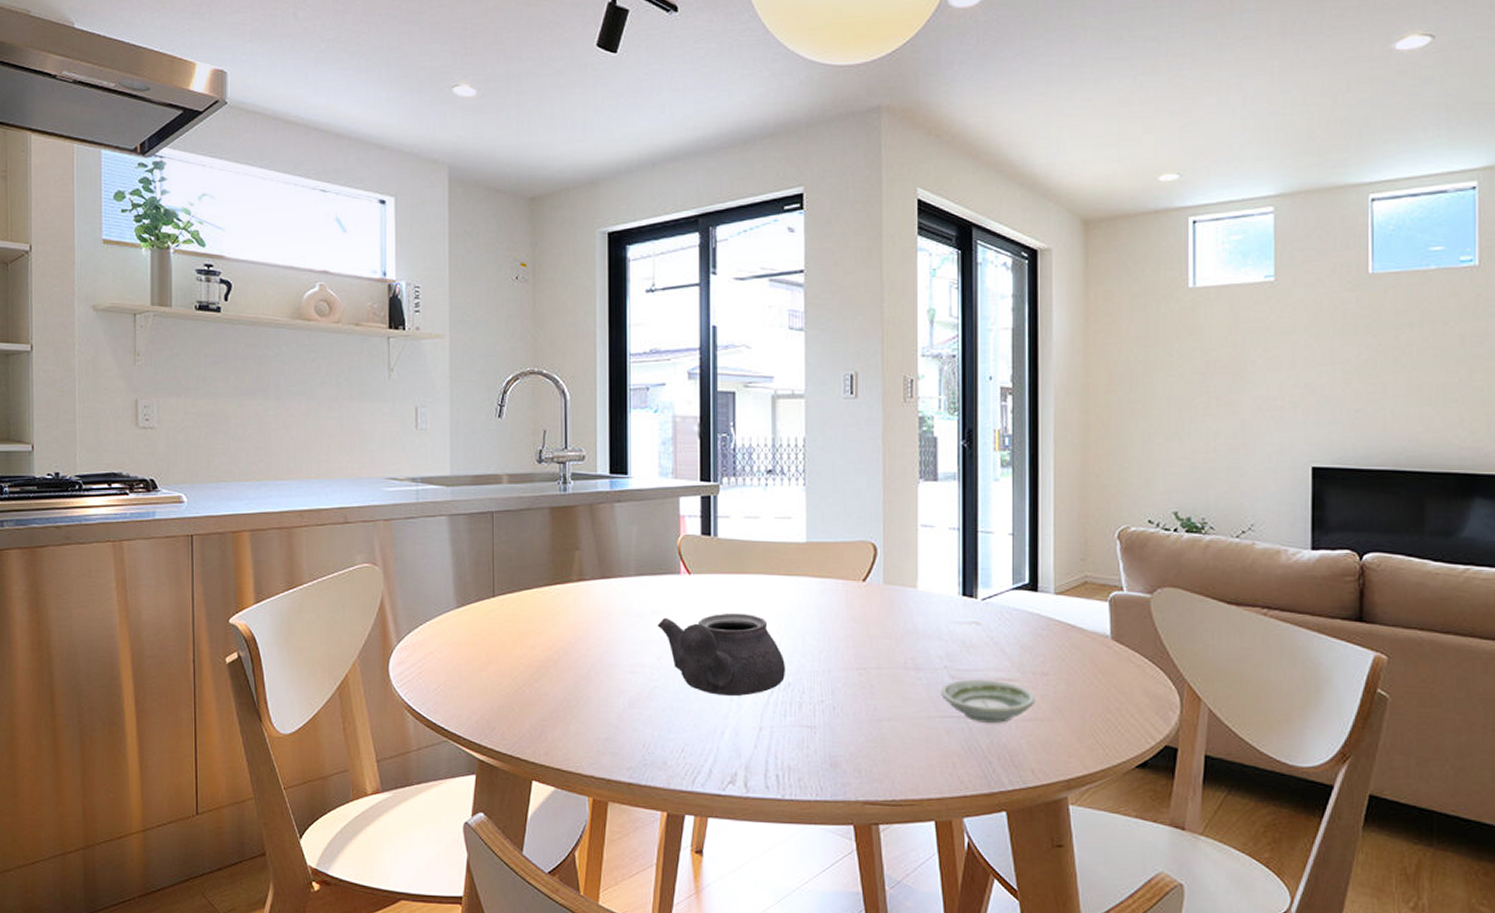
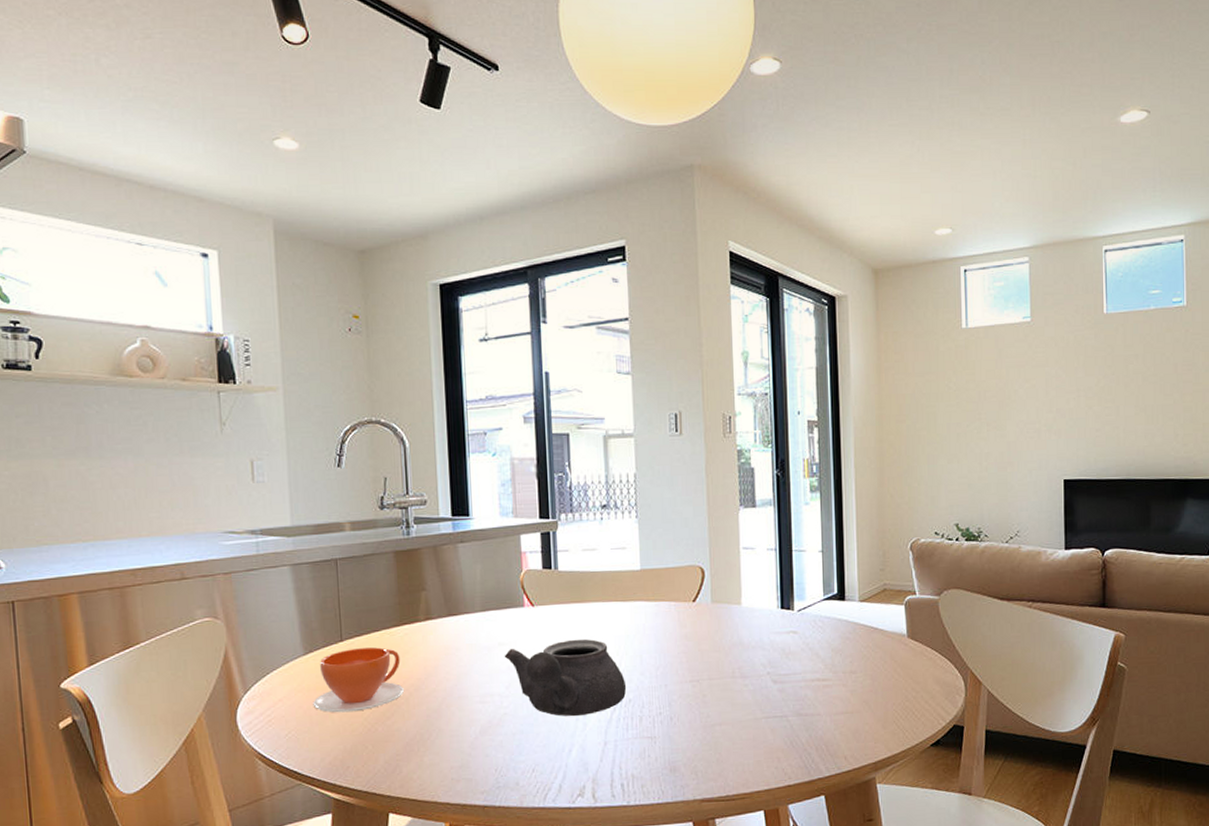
teacup: none [463,605,554,671] -> present [313,647,405,713]
saucer: present [941,679,1036,723] -> none [765,681,847,720]

